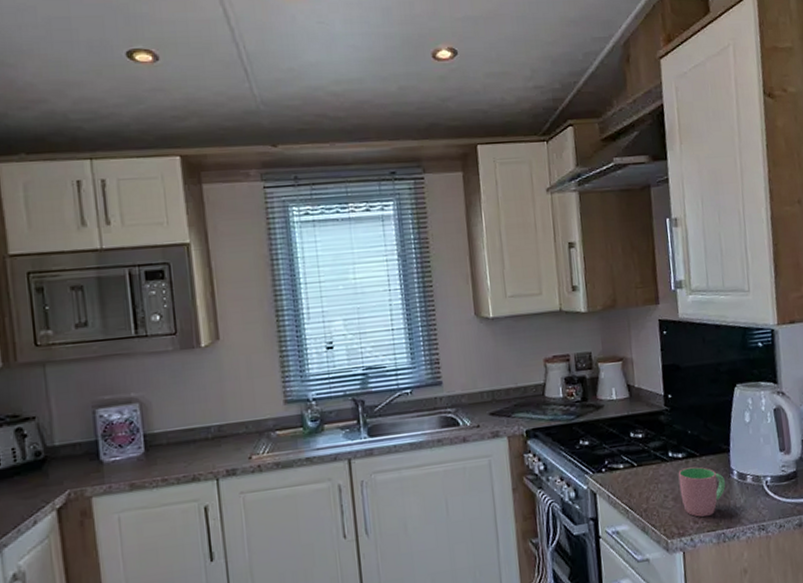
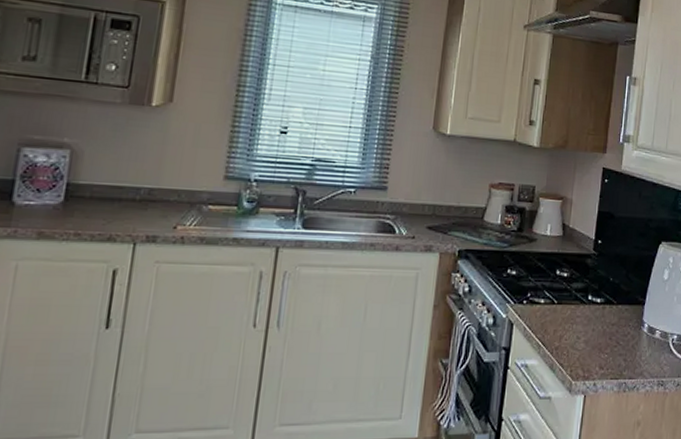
cup: present [678,466,725,517] -> none [592,313,635,365]

